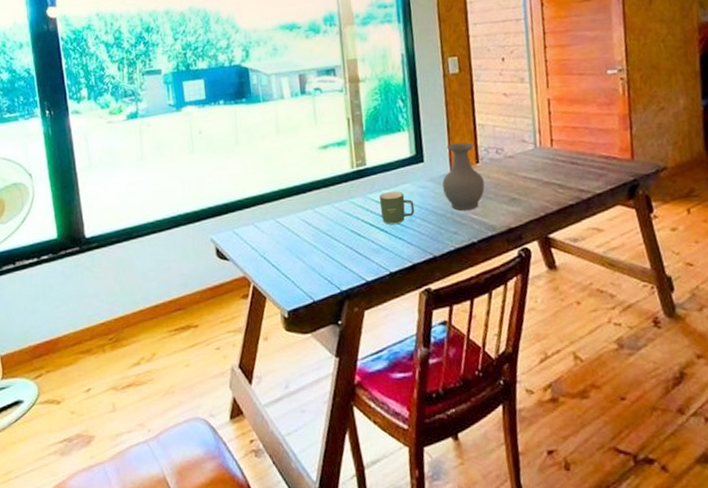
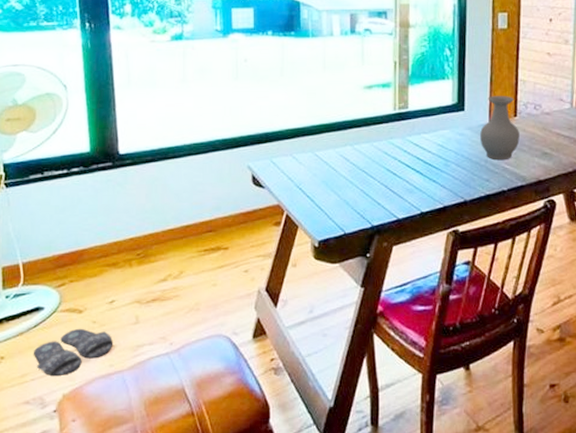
slippers: none [16,419,92,472] -> present [34,328,112,376]
mug: present [379,191,415,225] -> none [417,135,451,168]

